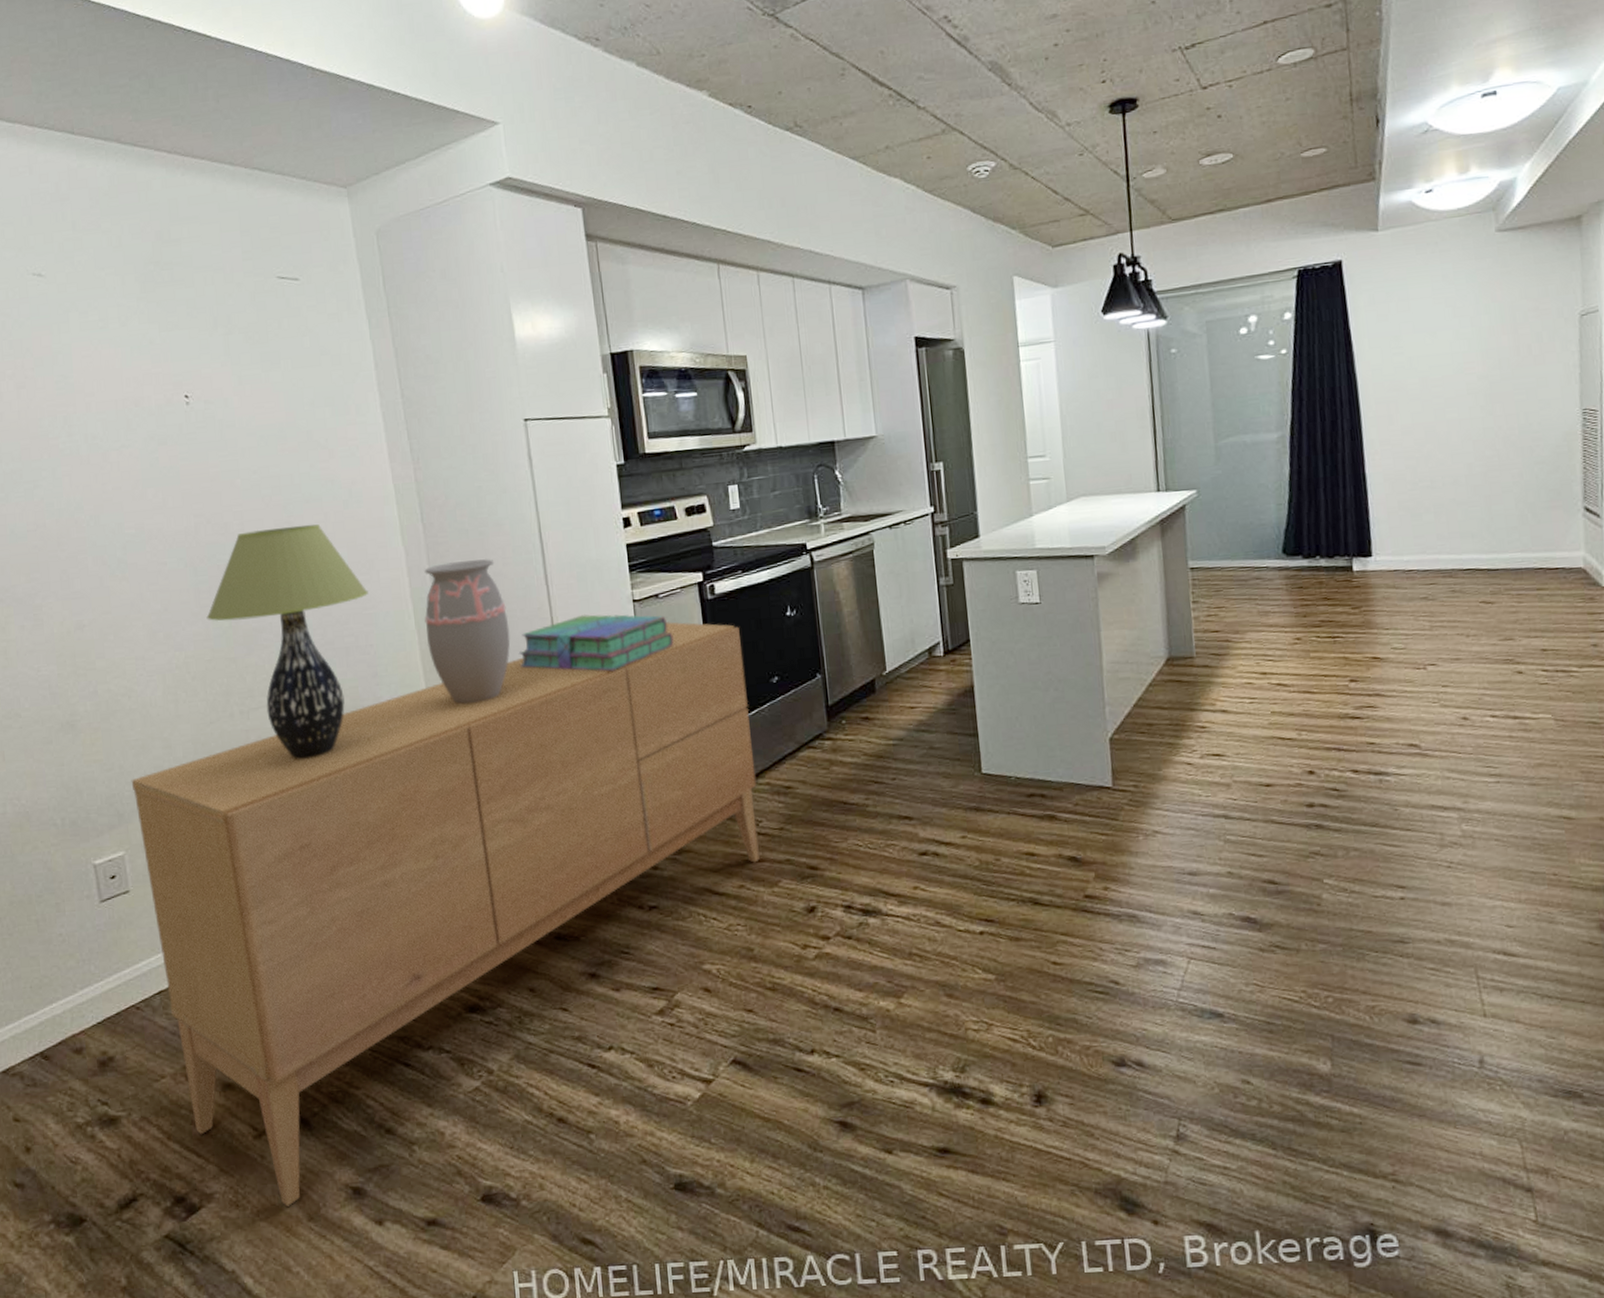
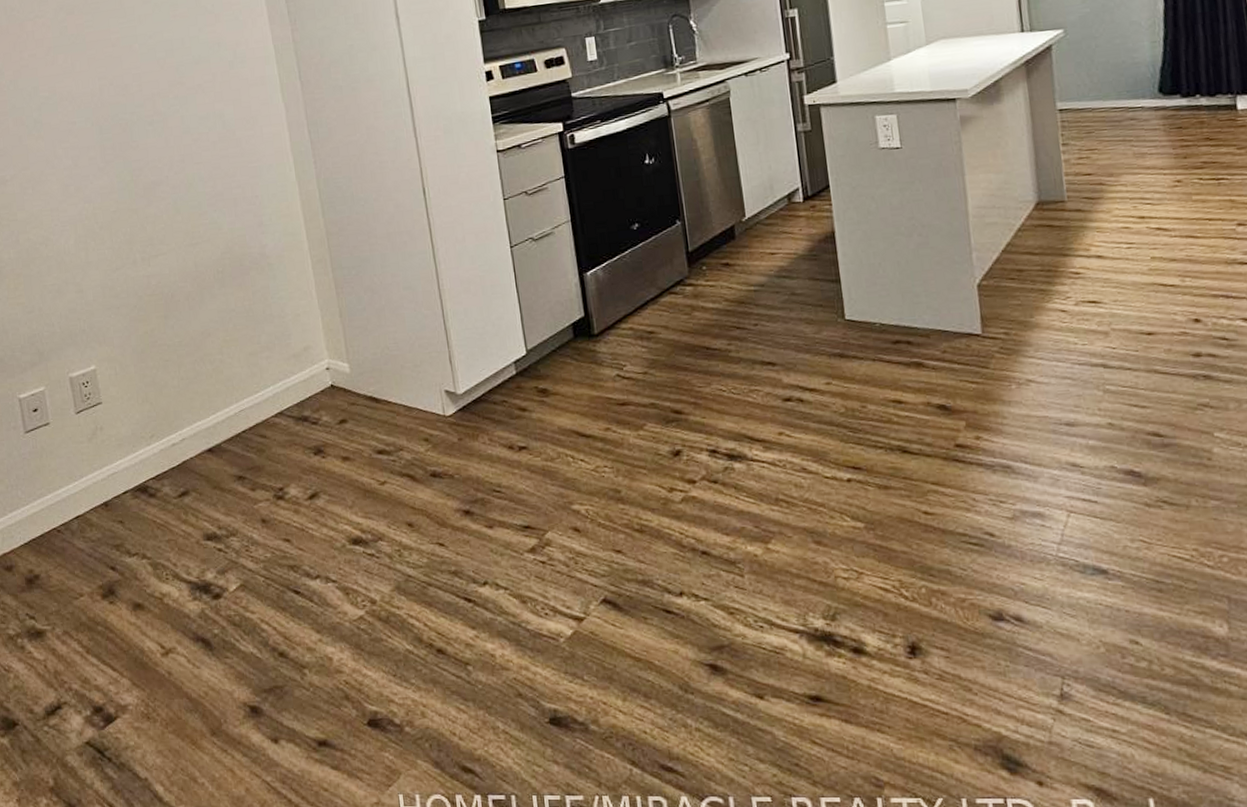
sideboard: present [131,622,761,1207] -> none [49,171,626,721]
table lamp: present [206,524,369,759] -> none [111,84,253,303]
decorative vase: present [424,559,511,705] -> none [303,113,383,252]
stack of books: present [518,614,674,672] -> none [390,164,537,220]

